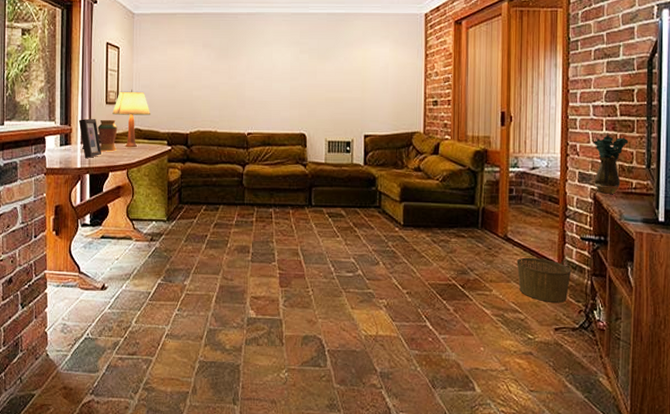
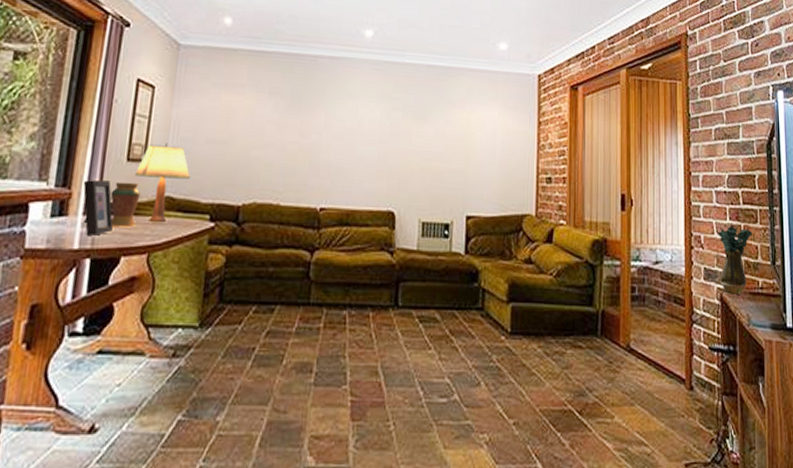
basket: present [516,257,572,303] -> none [641,373,701,430]

